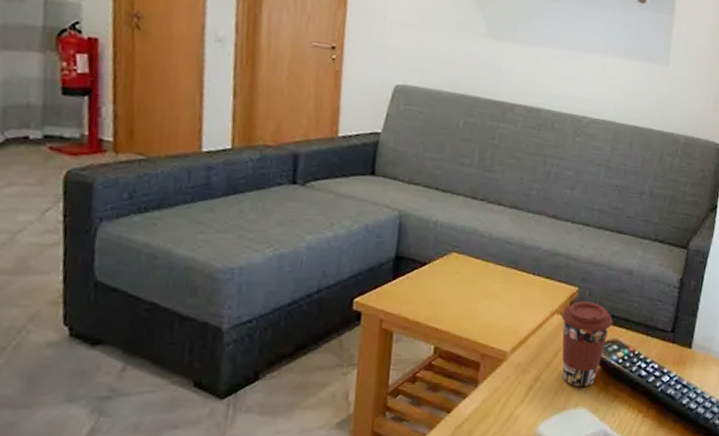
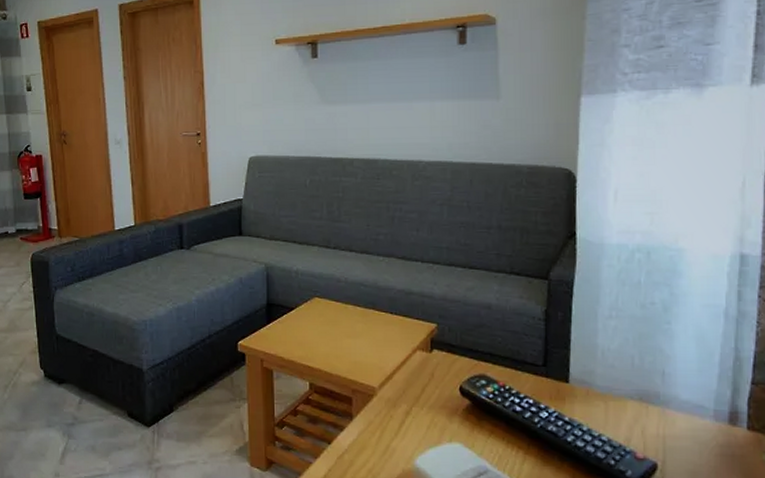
coffee cup: present [561,301,613,388] -> none [424,337,477,422]

